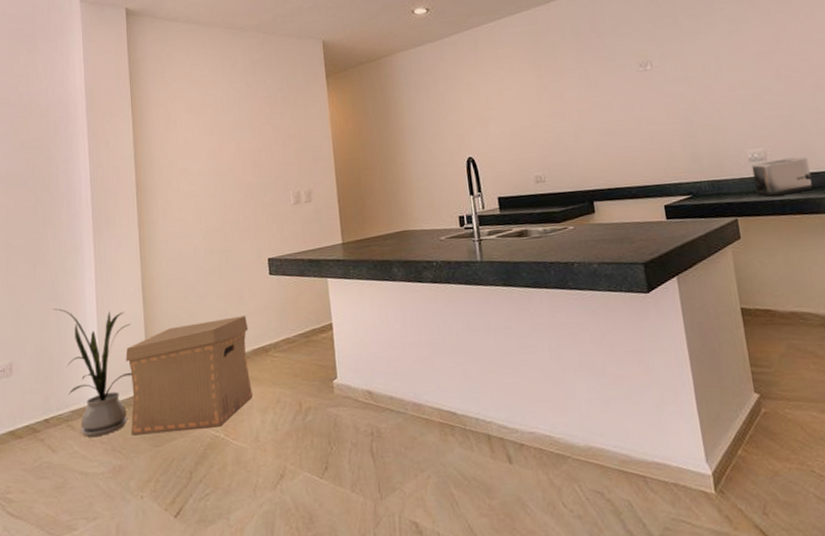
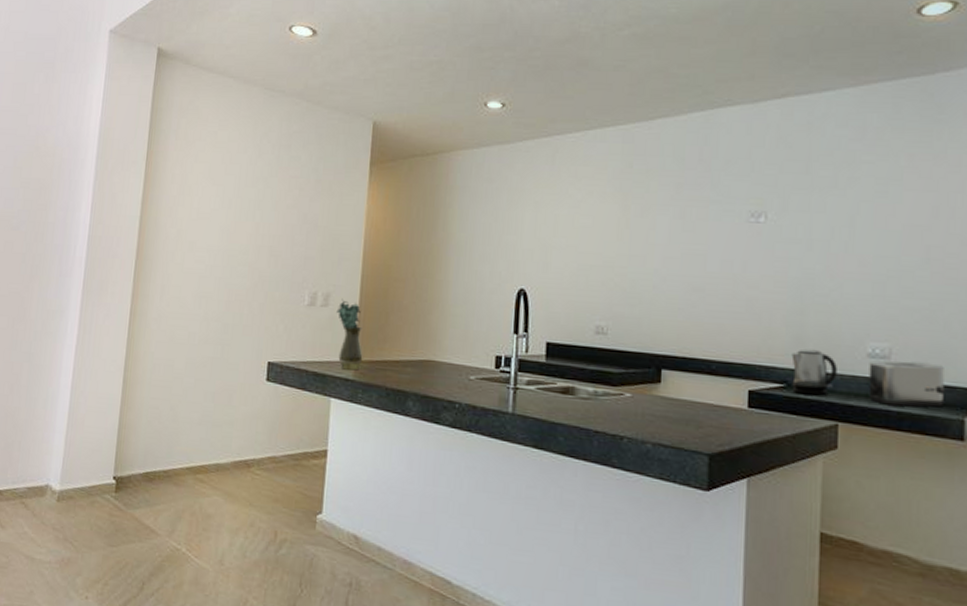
house plant: present [52,308,133,437] -> none [25,371,106,522]
cardboard box: present [125,316,253,436] -> none [87,418,233,540]
vase: none [319,192,349,253] -> present [336,298,363,371]
kettle: none [691,163,729,201] -> present [791,349,837,396]

